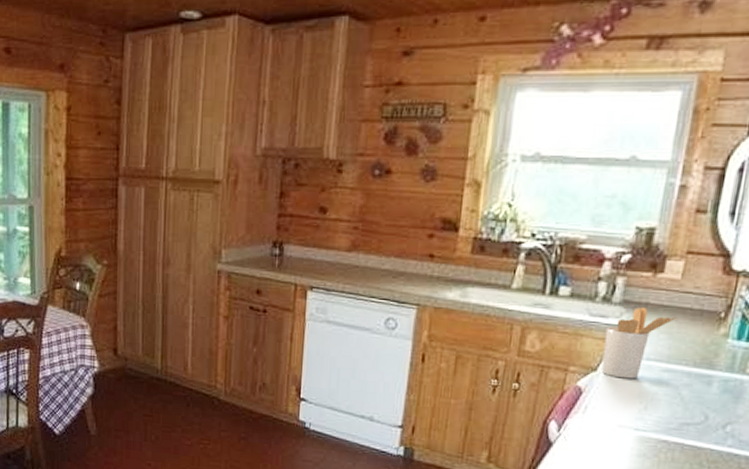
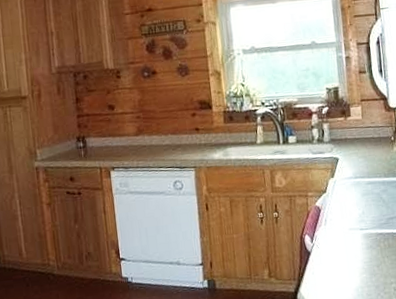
utensil holder: present [601,306,677,379] -> none [325,141,366,195]

